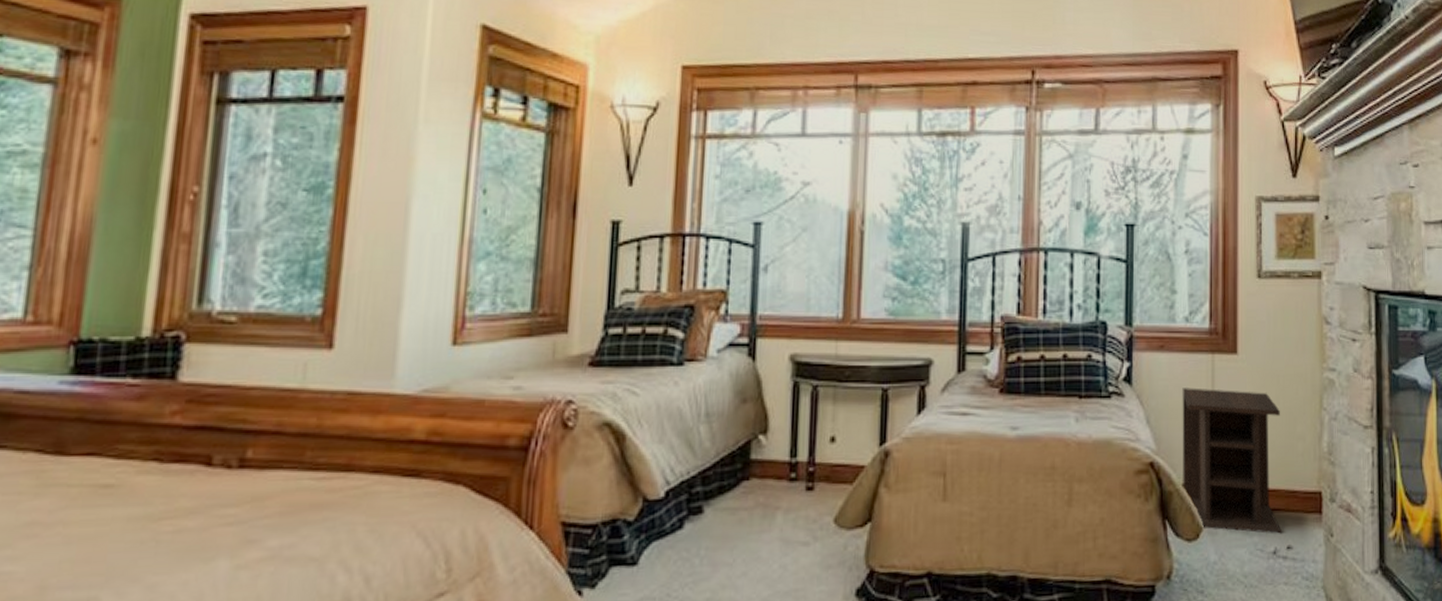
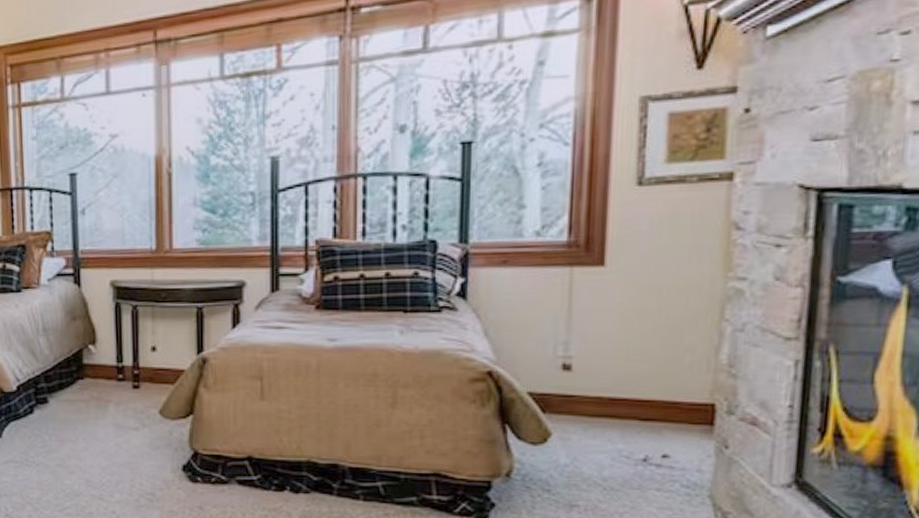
nightstand: present [1182,388,1283,534] -> none [528,301,661,443]

